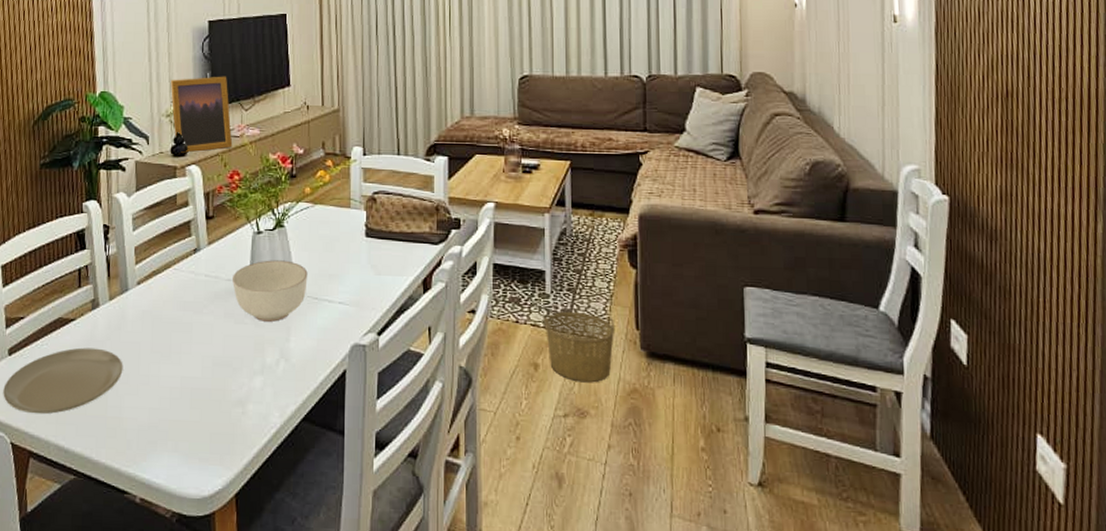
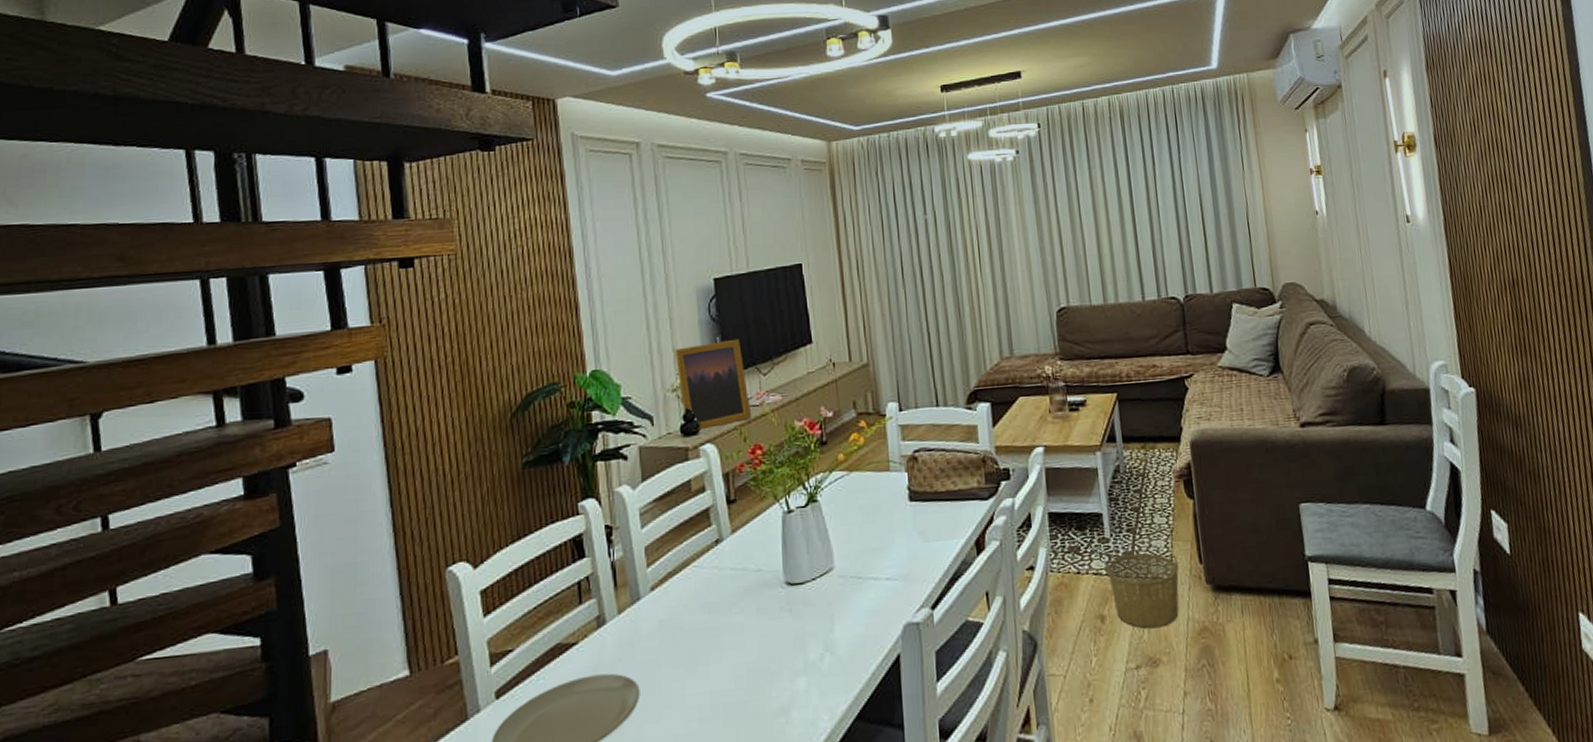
bowl: present [232,260,308,322] -> none [763,539,849,613]

